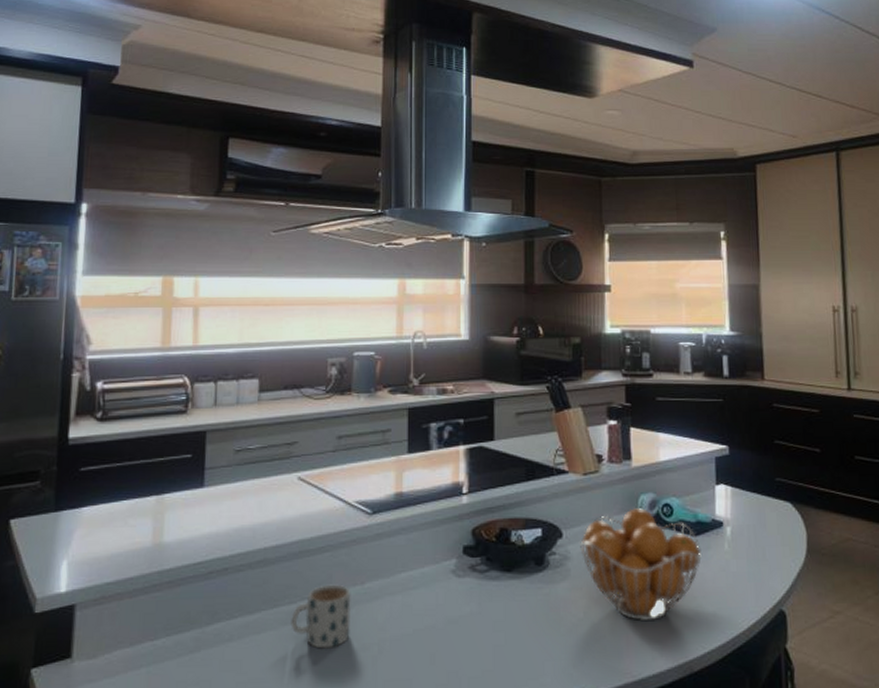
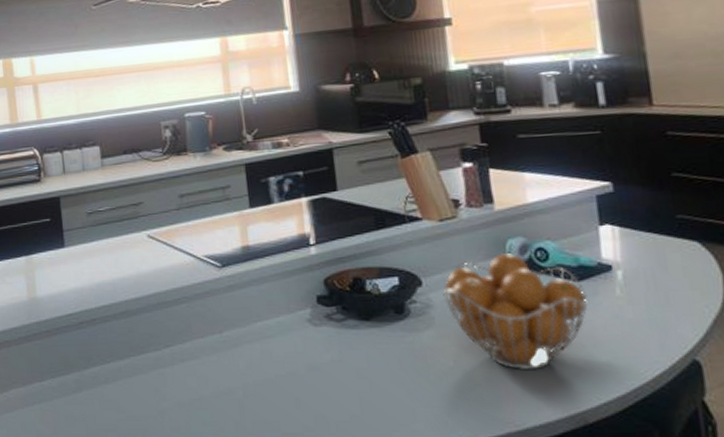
mug: present [291,584,351,649] -> none [158,333,215,392]

